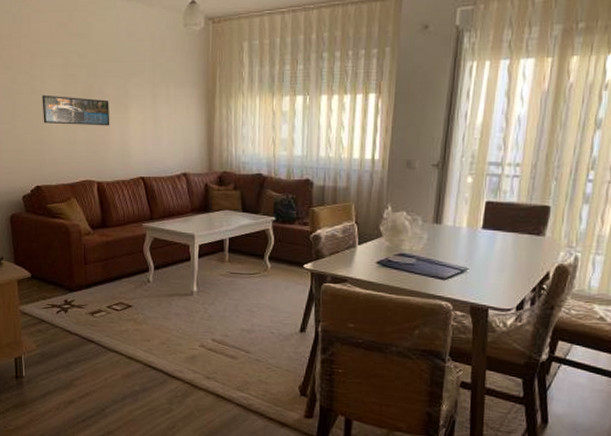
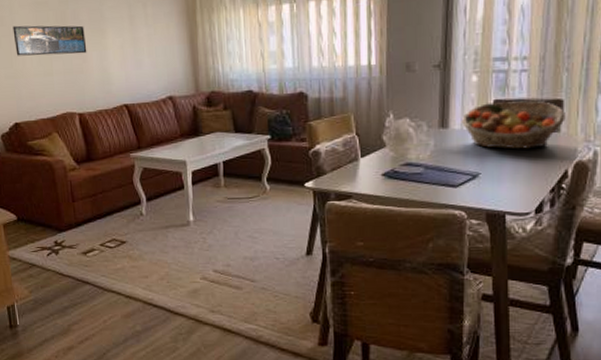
fruit basket: none [453,204,551,250] -> present [460,101,566,149]

